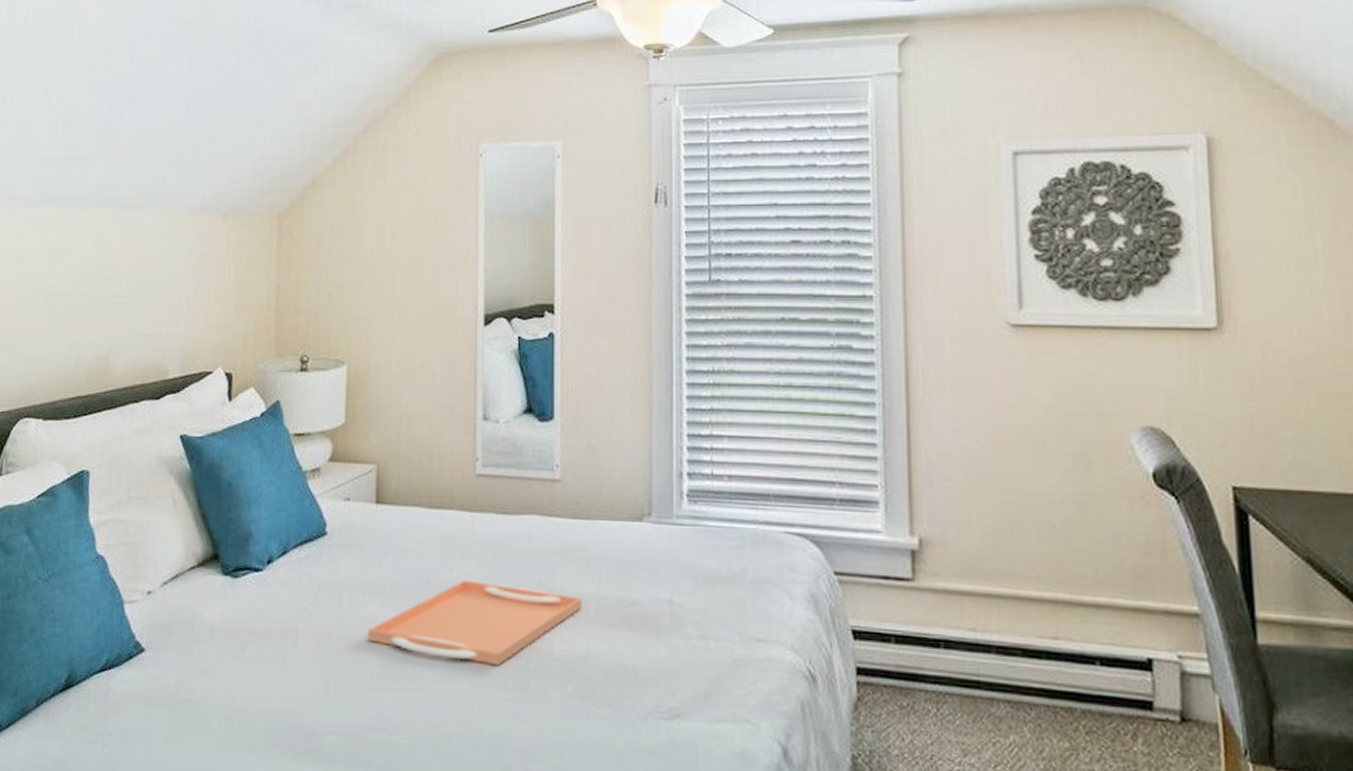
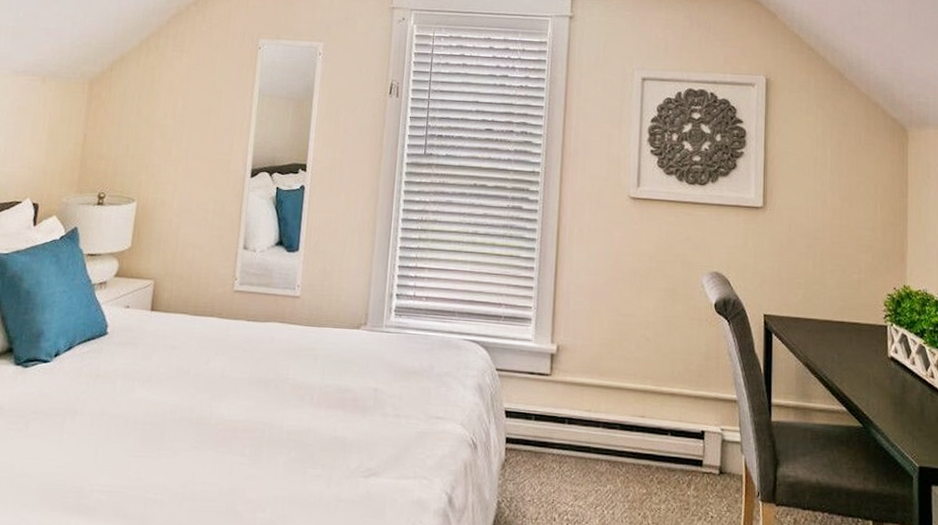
serving tray: present [367,580,582,666] -> none [133,371,309,438]

